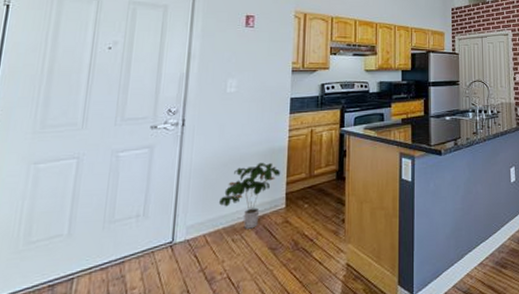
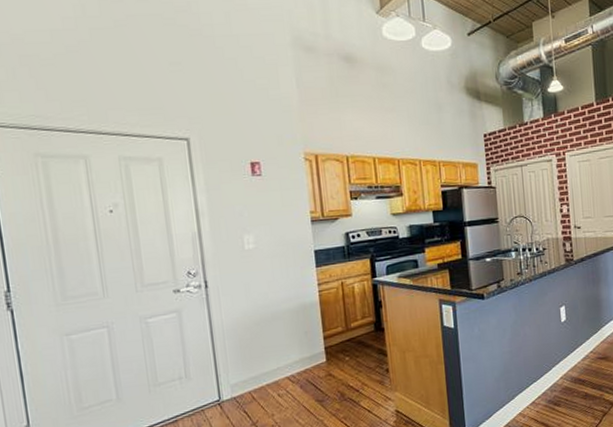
potted plant: present [219,162,281,229] -> none [258,319,317,384]

